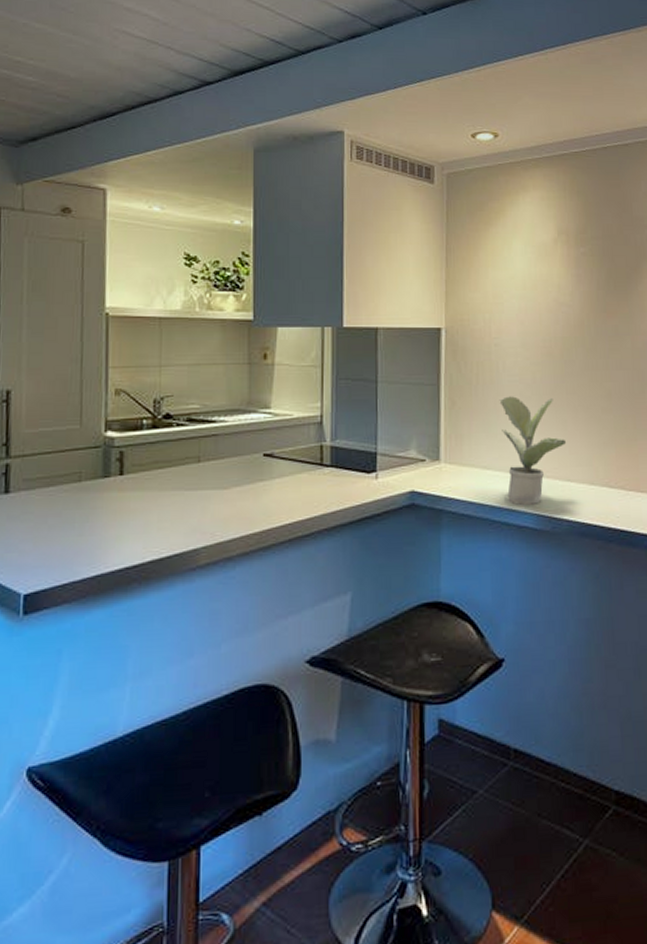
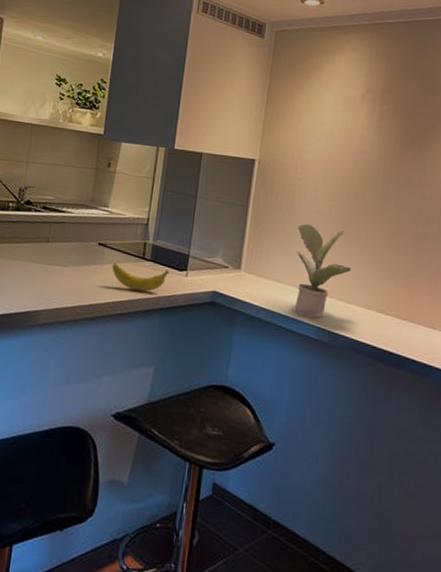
banana: none [284,473,355,505] -> present [112,263,169,292]

